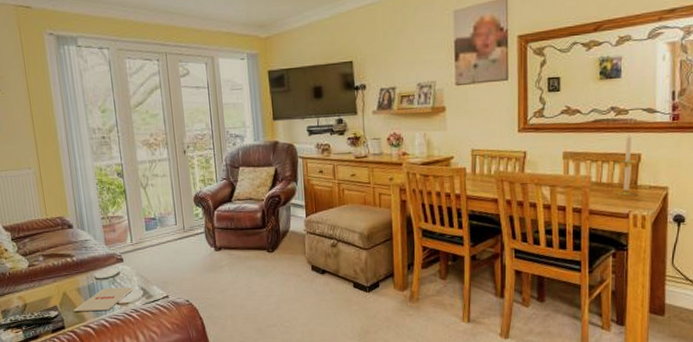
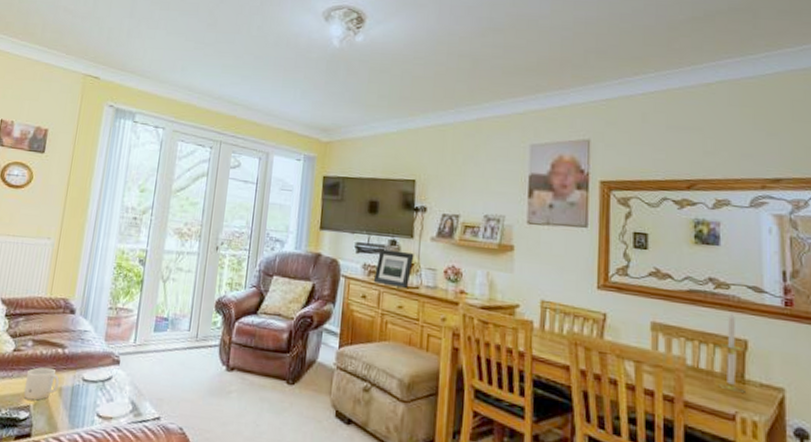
mug: none [45,274,77,302] -> present [23,367,60,401]
magazine: present [73,287,135,312] -> none [47,393,124,423]
picture frame: none [327,127,360,160] -> present [373,249,414,289]

